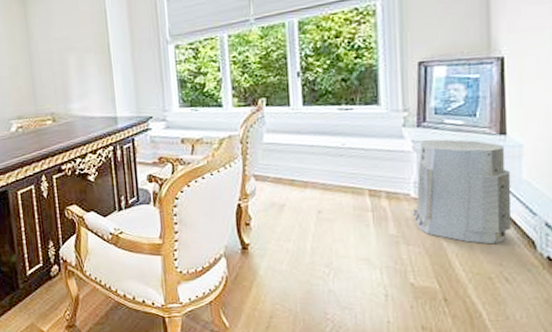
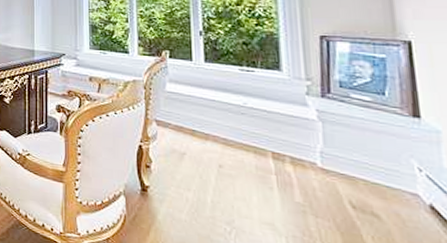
air purifier: present [412,139,512,245] -> none [320,110,436,234]

